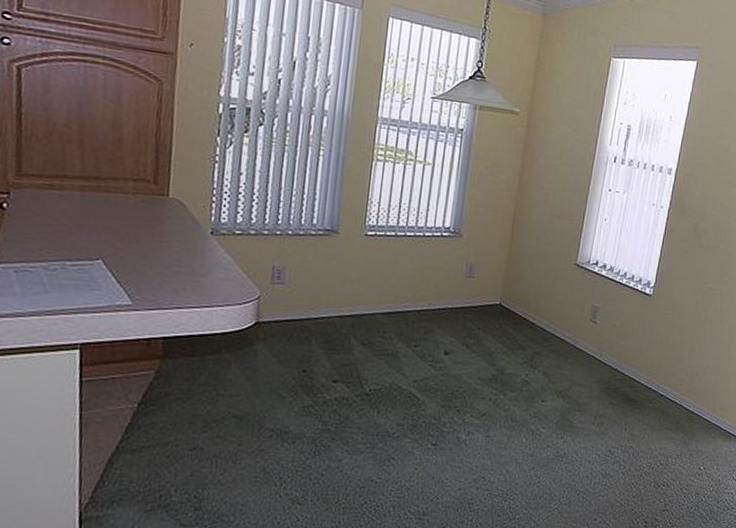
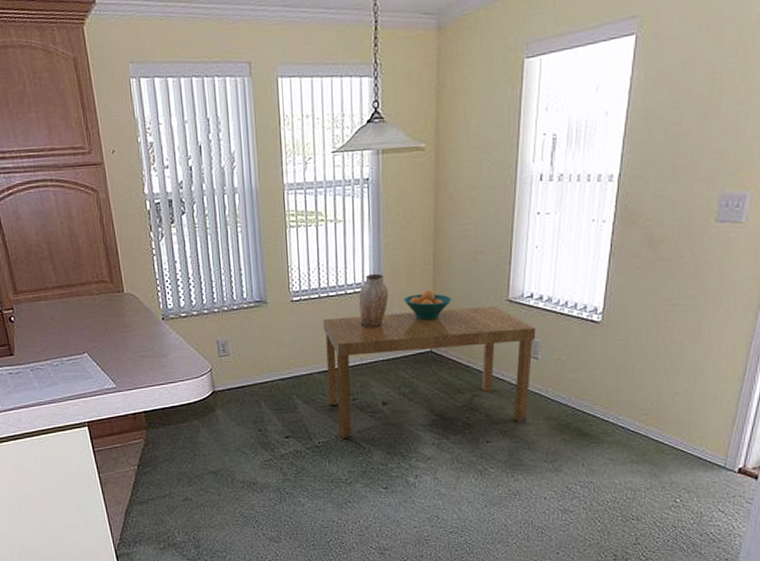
dining table: none [388,258,598,388] -> present [323,305,536,439]
vase: none [434,220,467,275] -> present [359,273,389,329]
fruit bowl: none [480,244,526,274] -> present [403,290,452,320]

